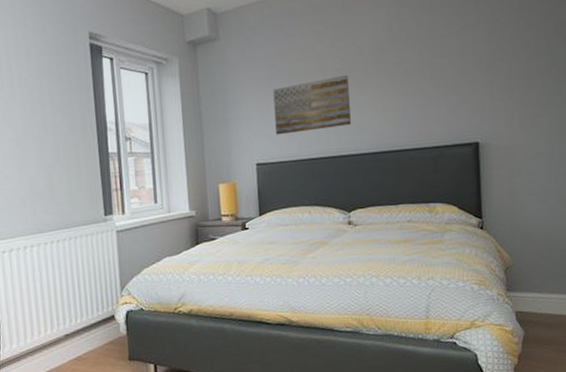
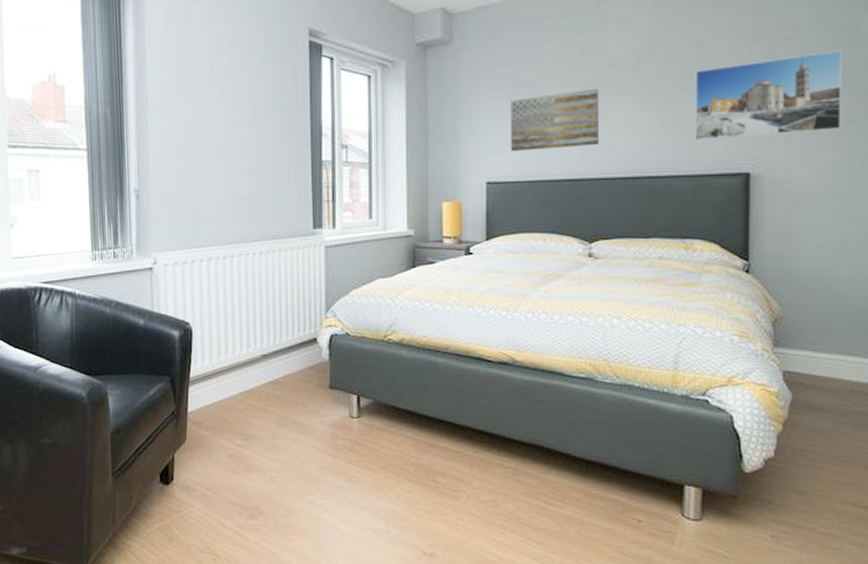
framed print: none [428,31,551,117] -> present [695,49,843,141]

